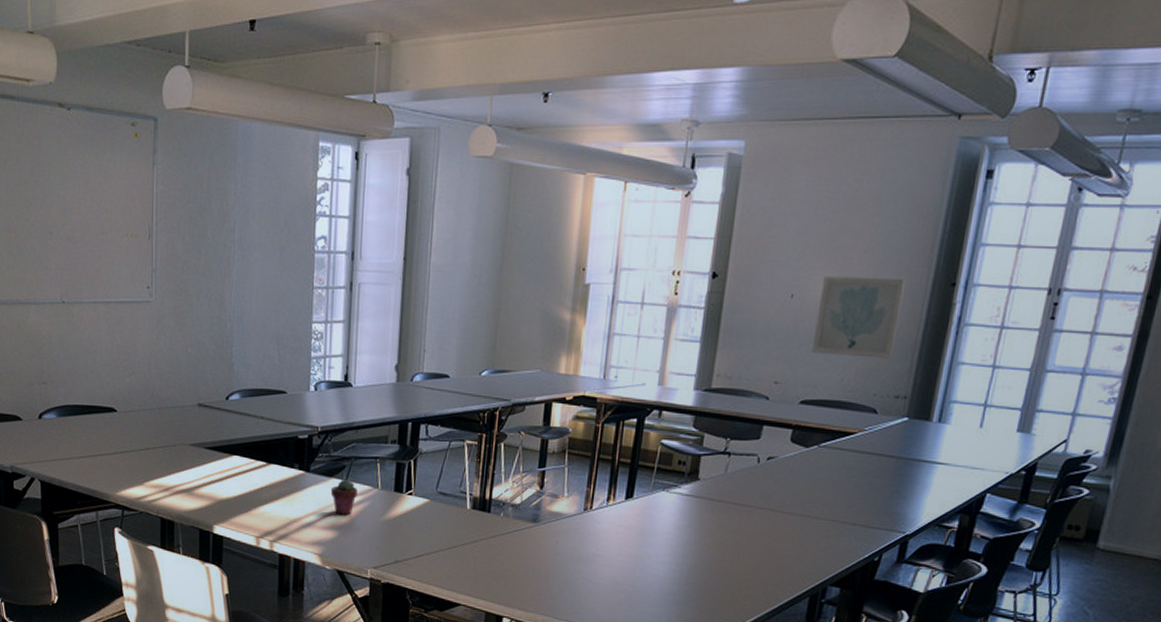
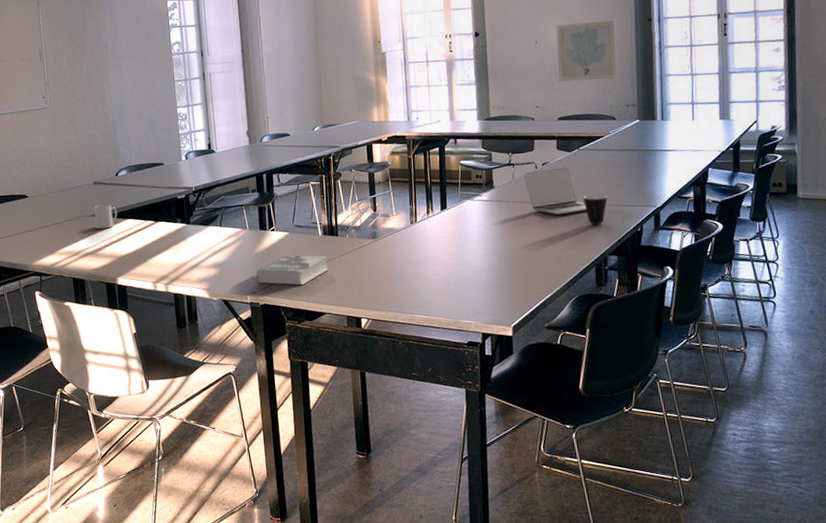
mug: none [194,433,223,464] -> present [94,204,117,229]
potted succulent: present [330,479,358,515] -> none [208,225,231,255]
book: none [382,527,474,567] -> present [256,255,329,286]
laptop: none [740,465,814,527] -> present [523,167,587,216]
mug: none [811,506,844,545] -> present [583,194,608,225]

